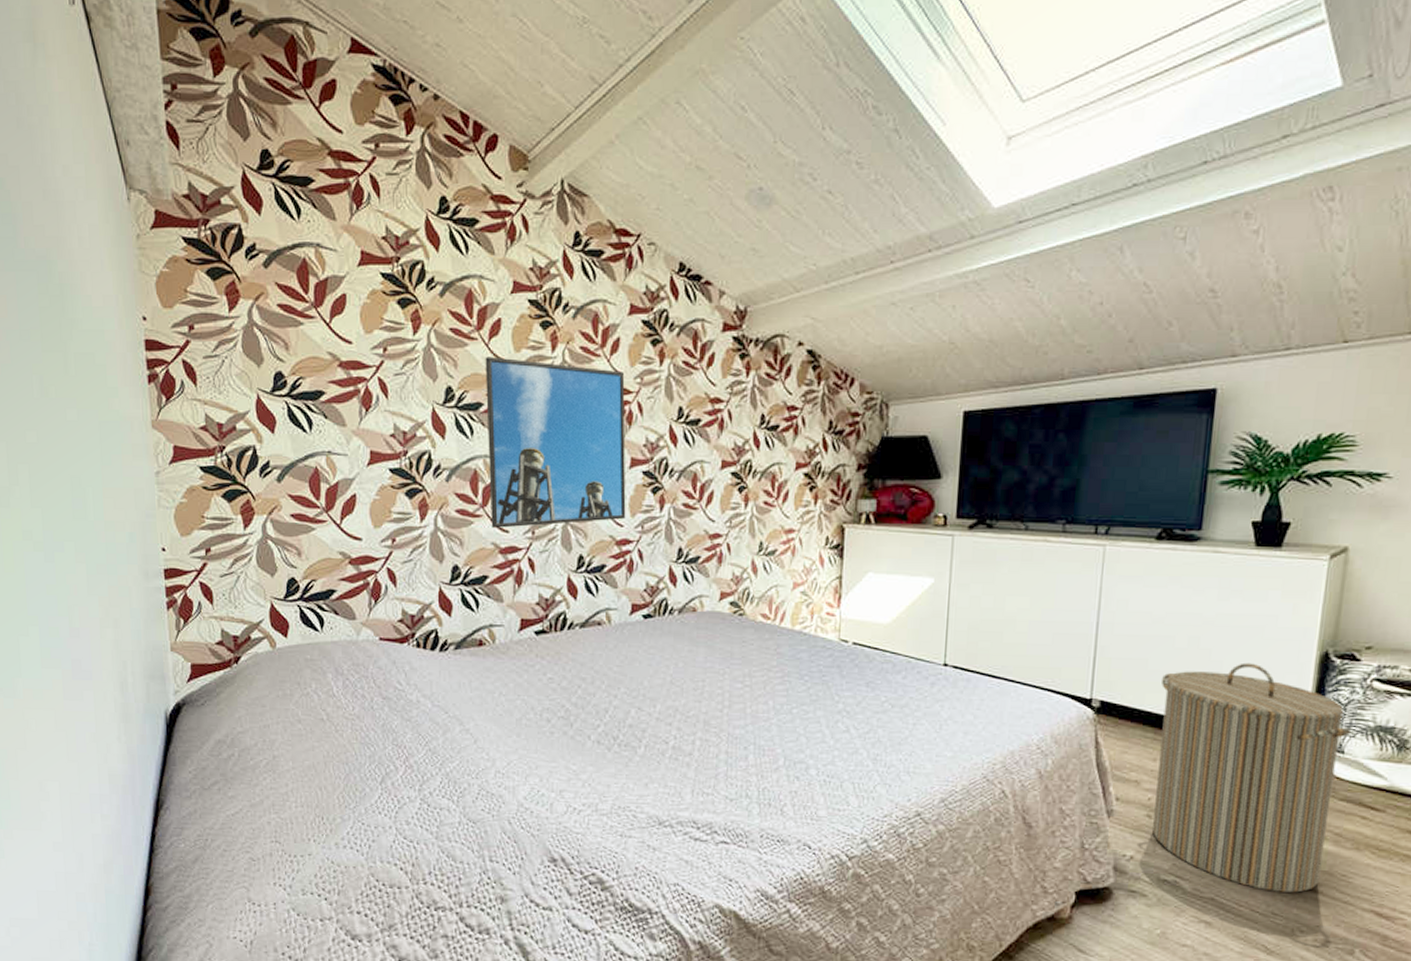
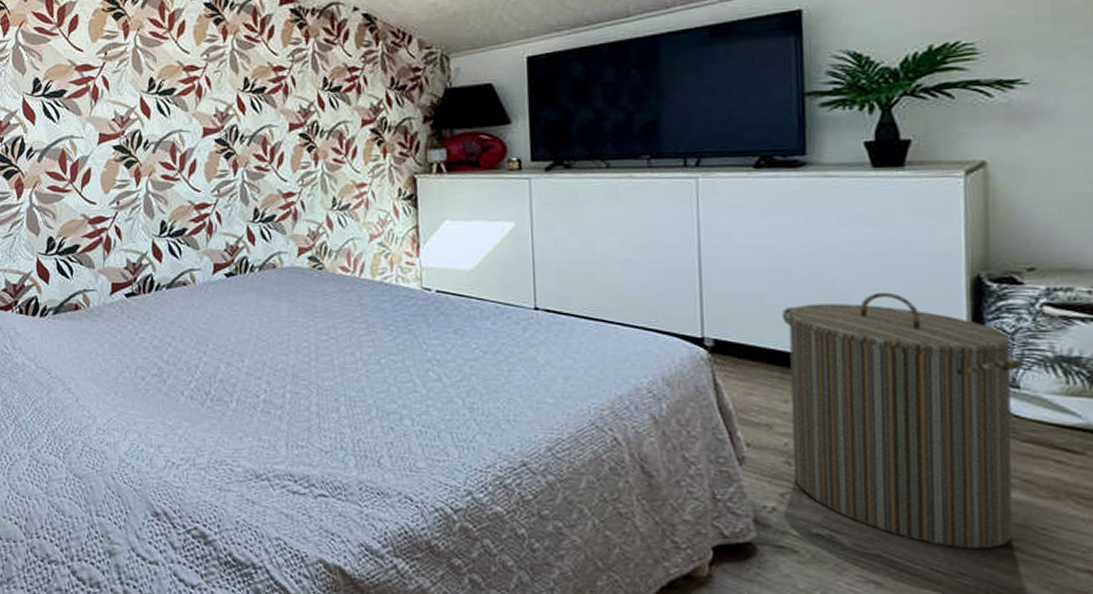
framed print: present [485,356,626,528] -> none [66,48,202,201]

